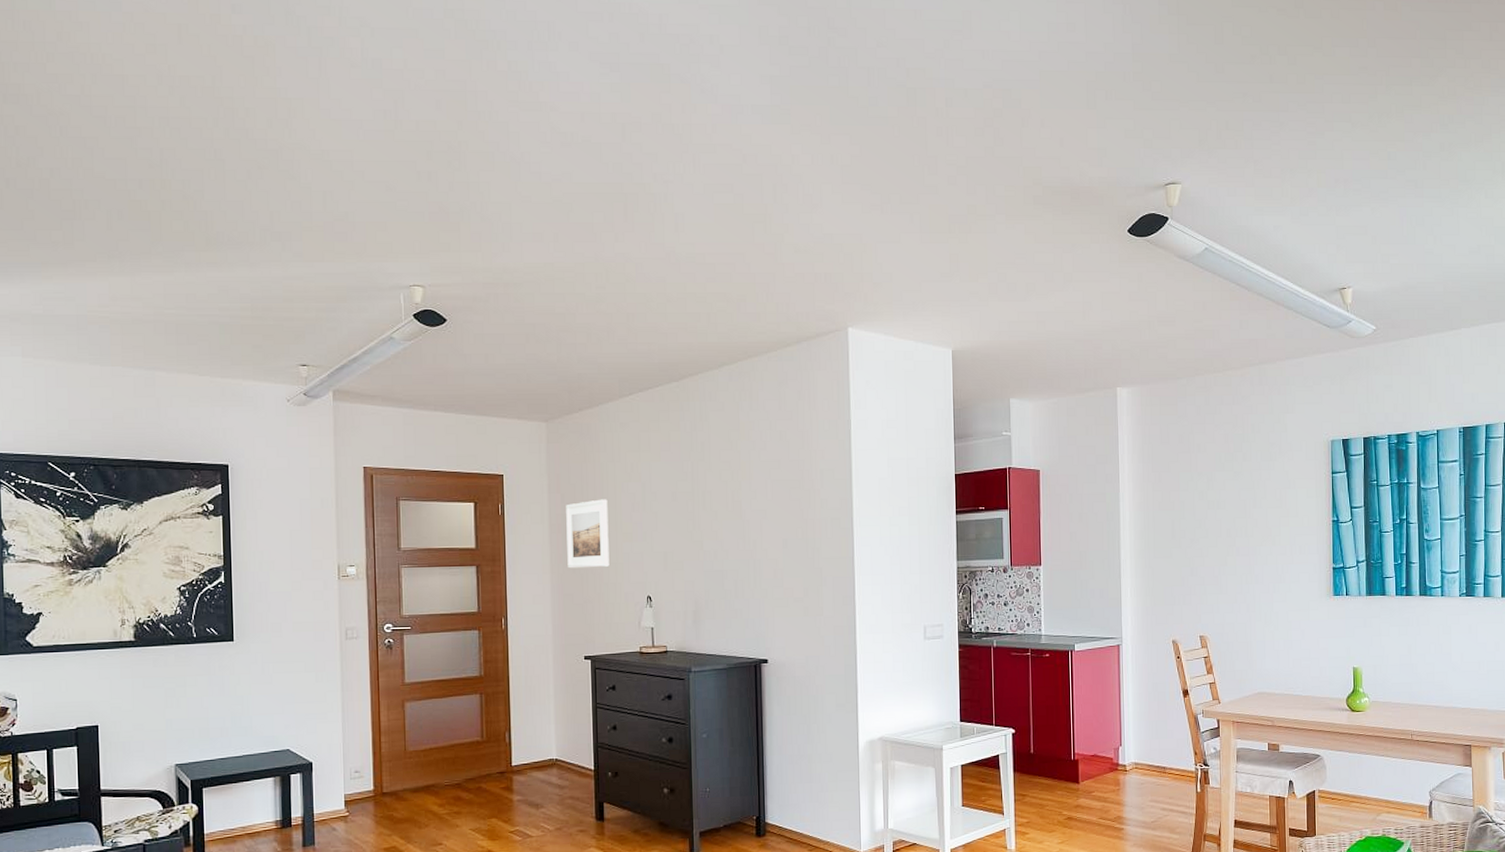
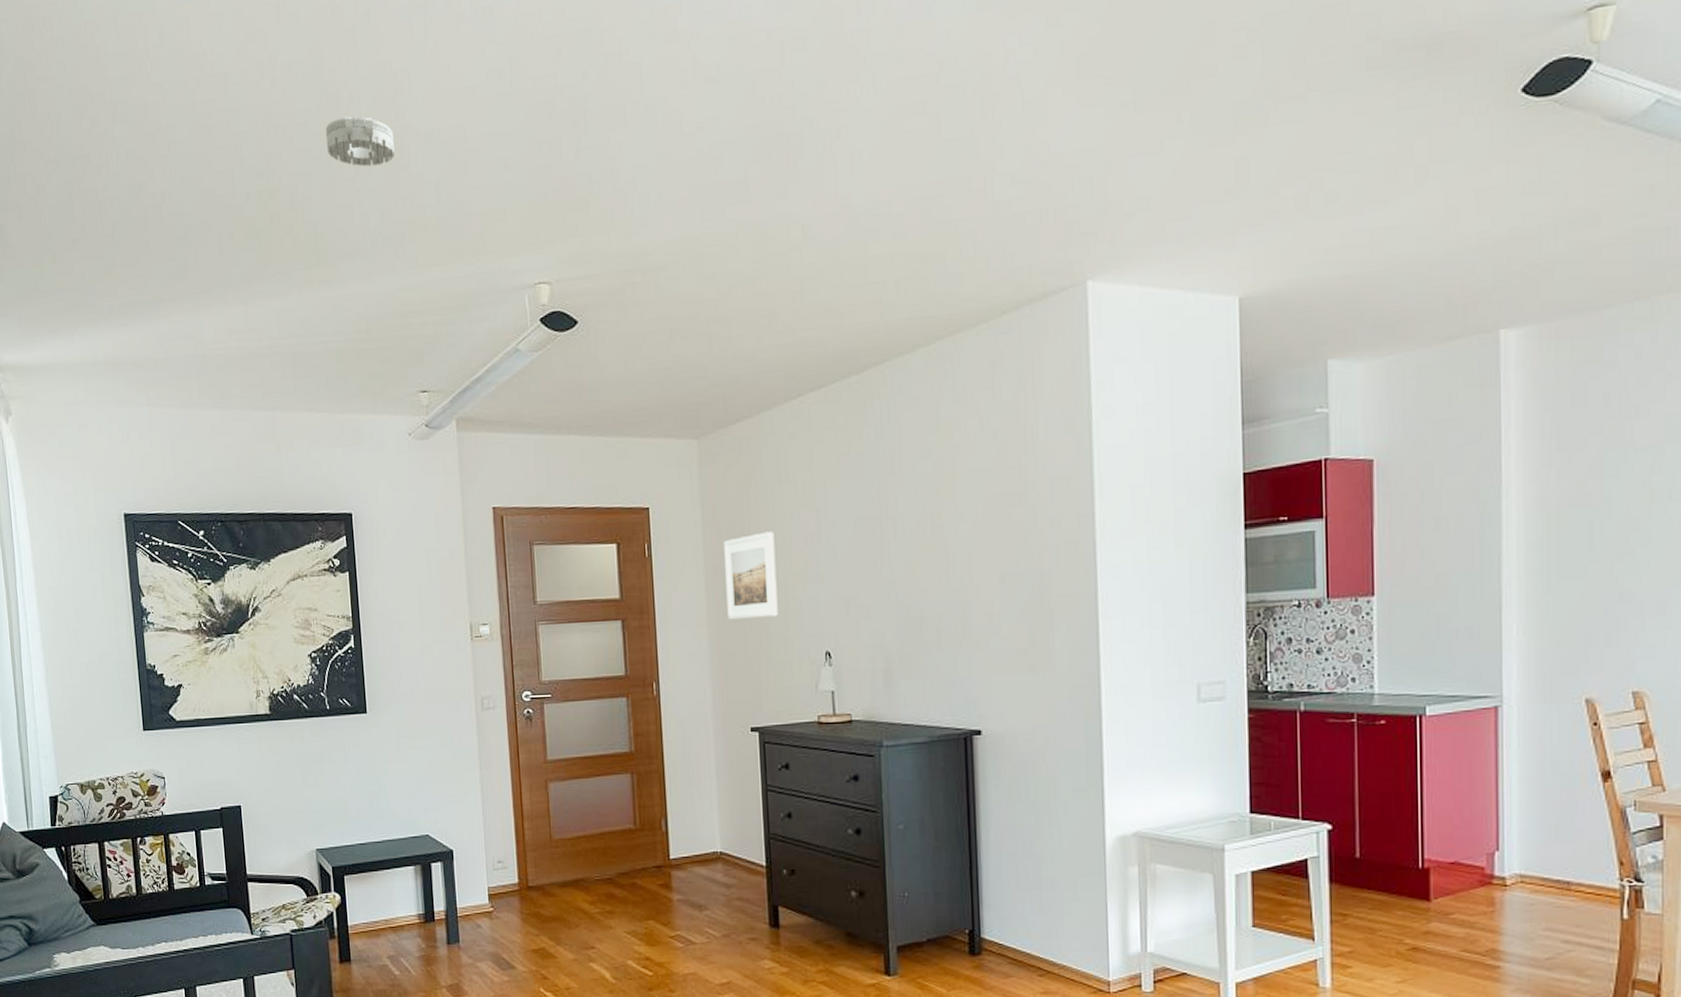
smoke detector: none [220,128,286,172] -> present [325,116,395,167]

